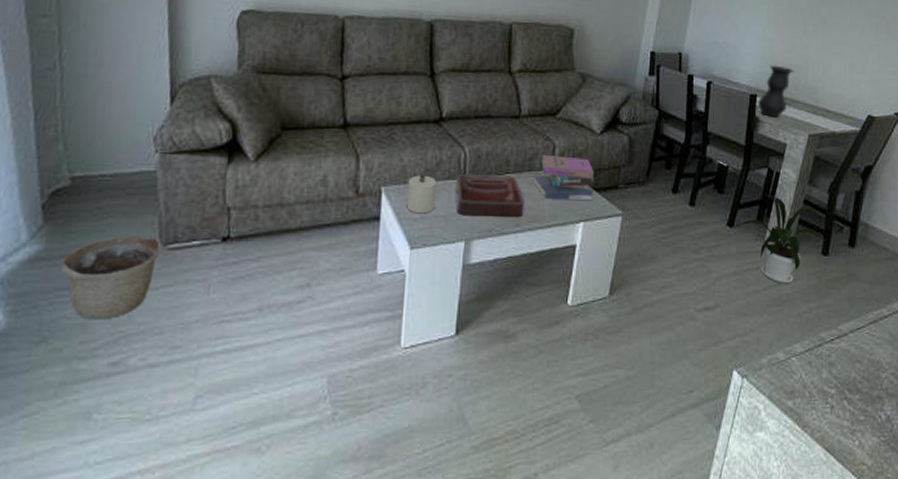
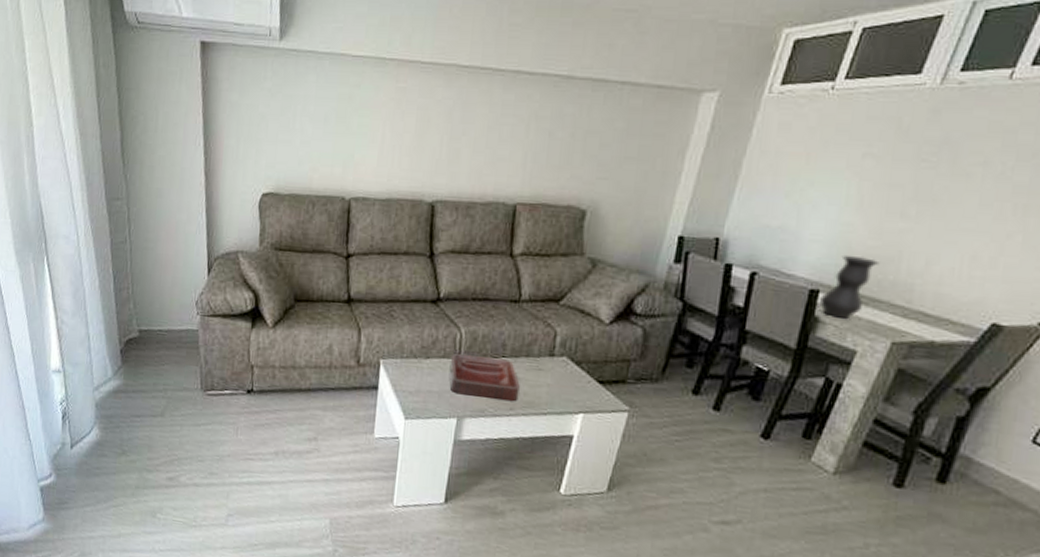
basket: present [61,236,162,320] -> none [134,380,203,444]
candle: present [406,173,437,214] -> none [402,350,432,389]
books: present [532,154,595,201] -> none [529,341,600,393]
house plant: present [735,194,827,284] -> none [771,407,906,512]

